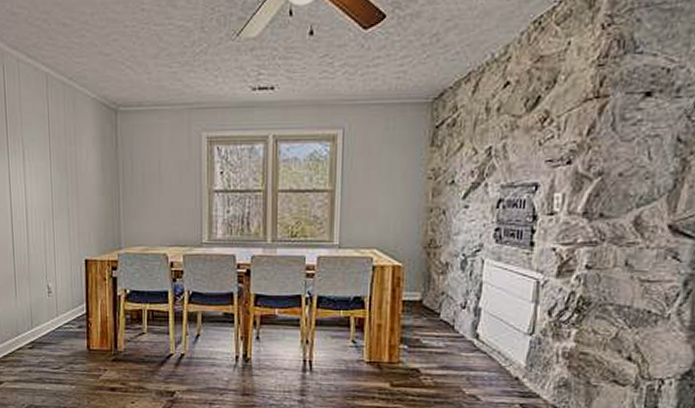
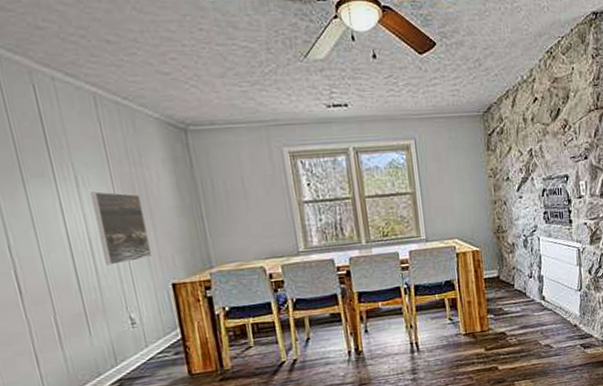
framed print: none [33,166,72,235] -> present [90,191,152,266]

